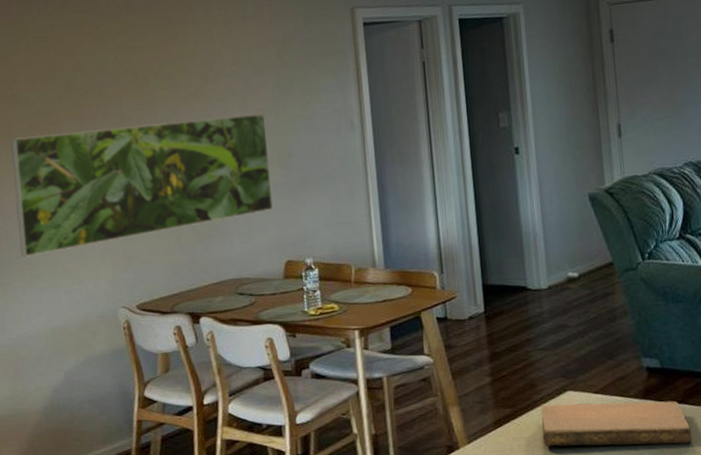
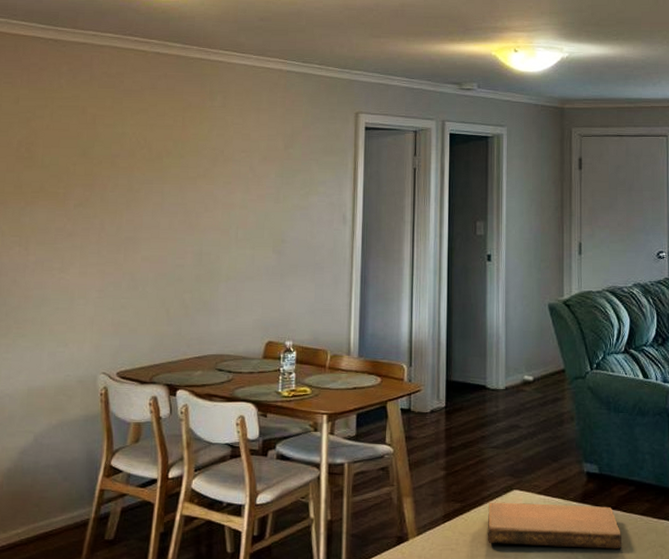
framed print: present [10,113,273,257] -> none [10,197,265,315]

